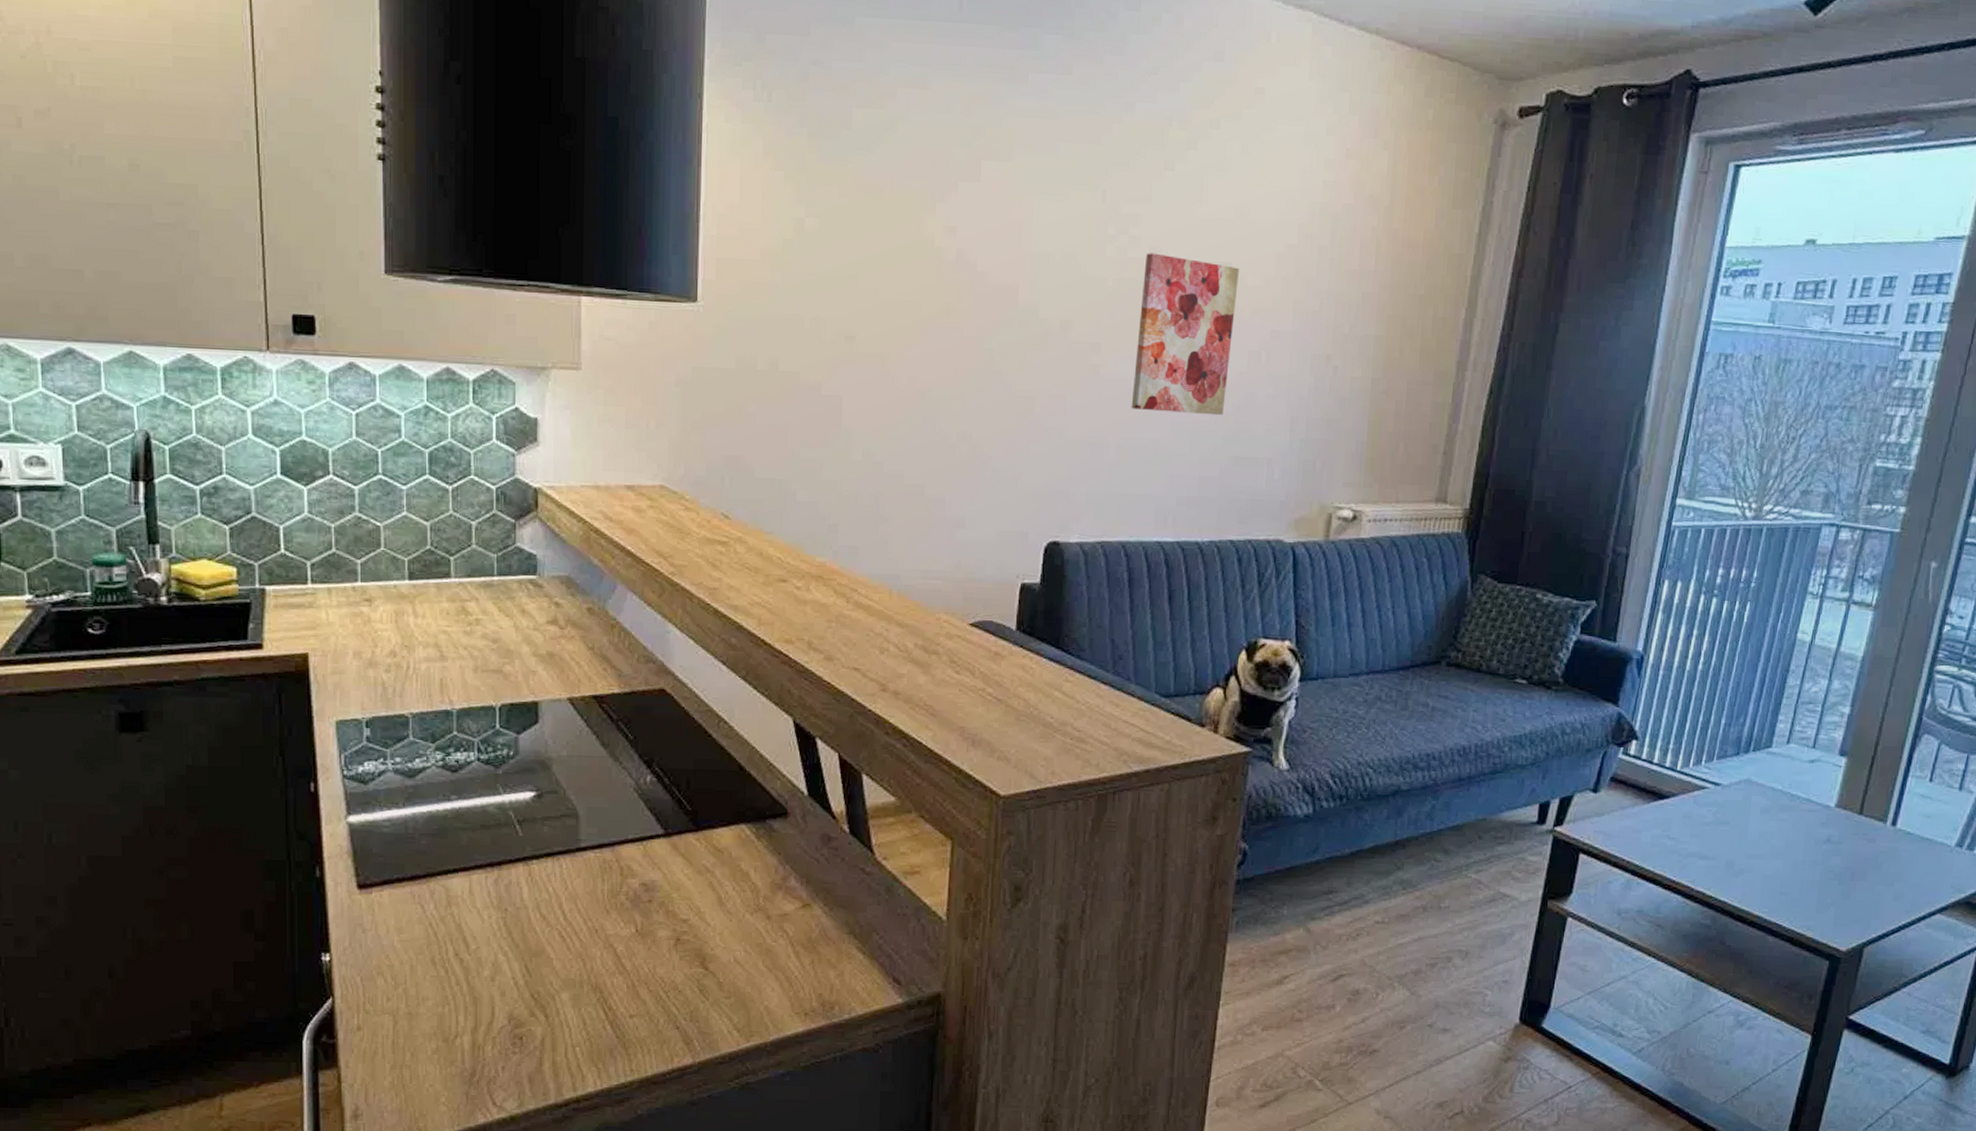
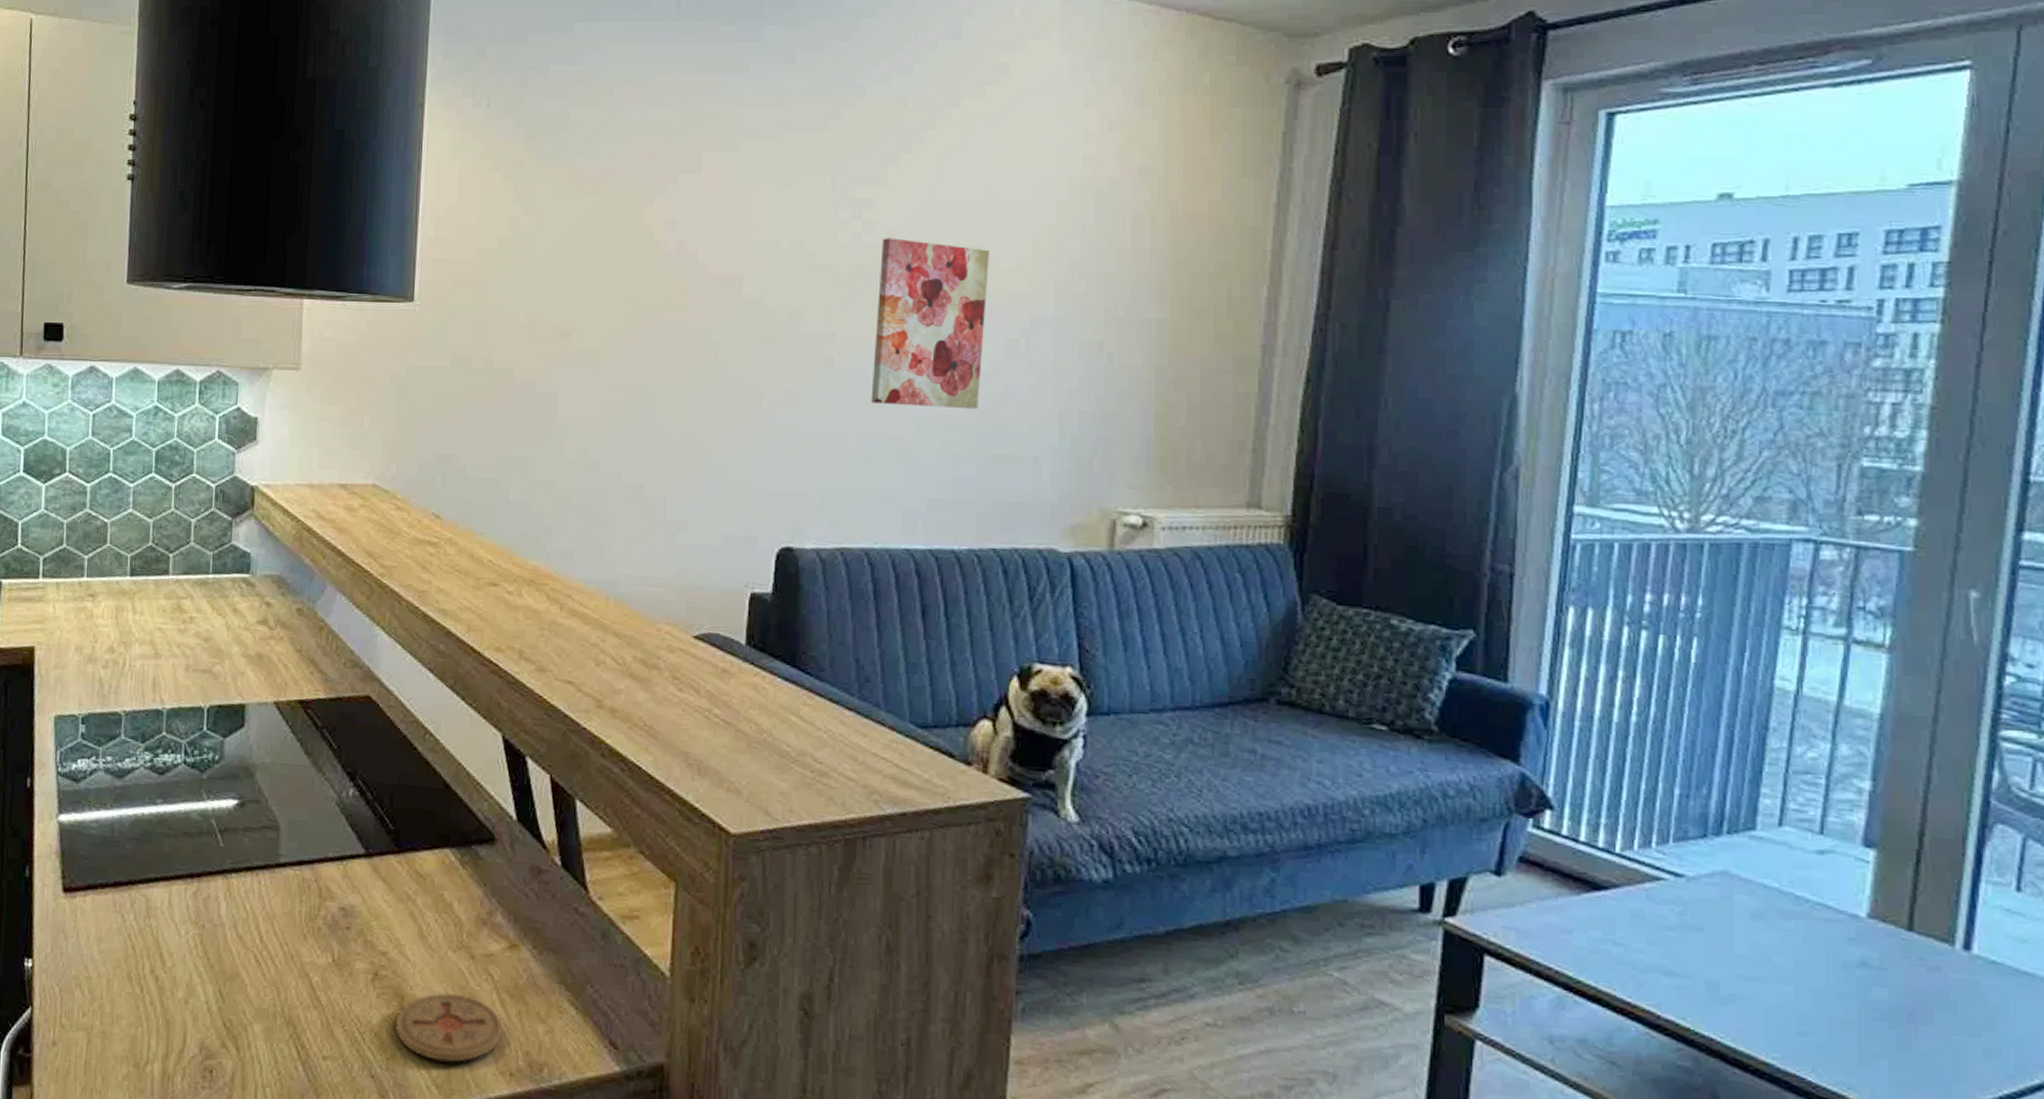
coaster: none [698,951,798,1009] -> present [395,993,503,1062]

